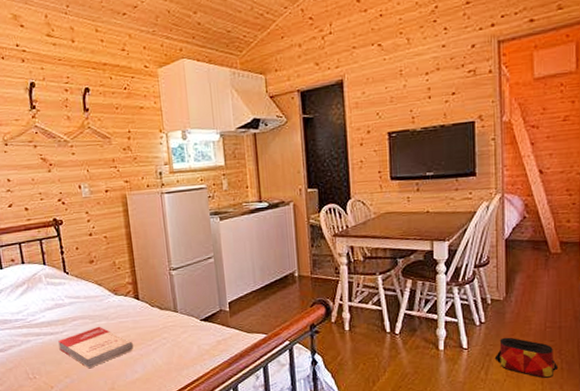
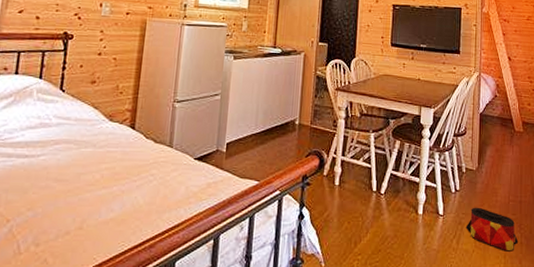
book: present [58,326,134,369] -> none [30,153,117,202]

